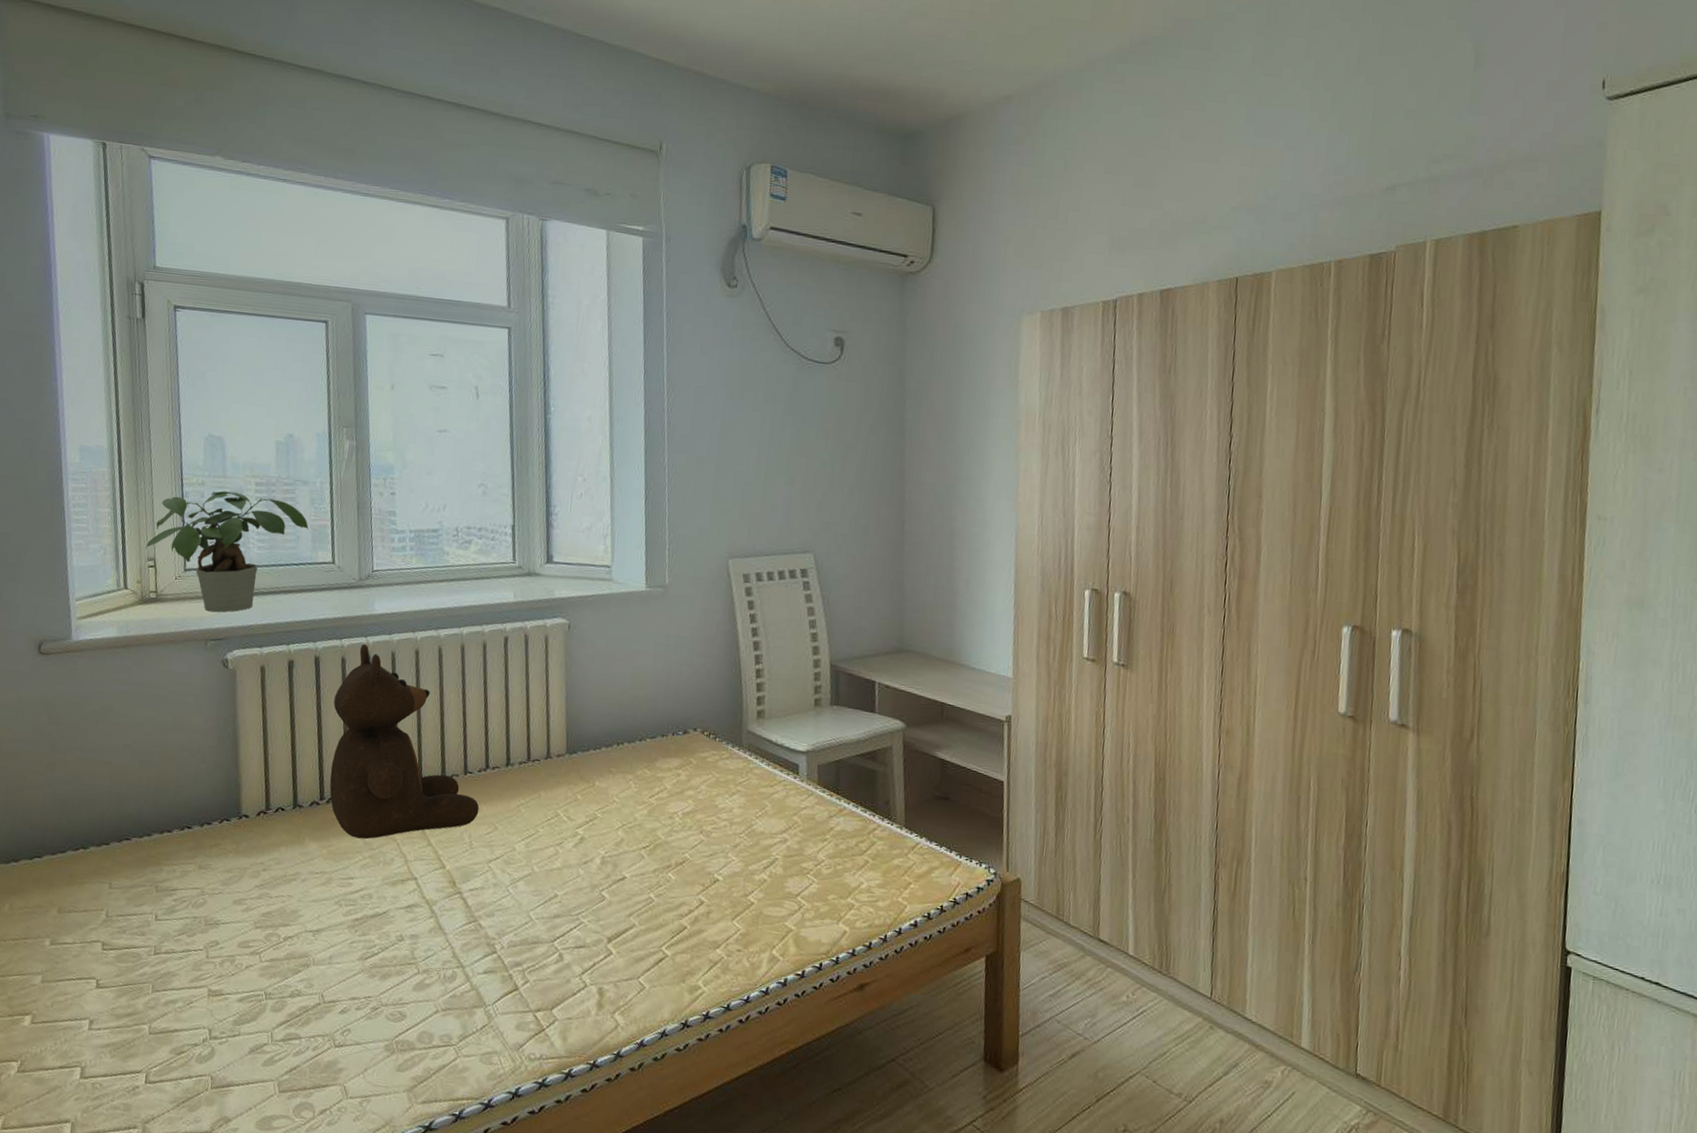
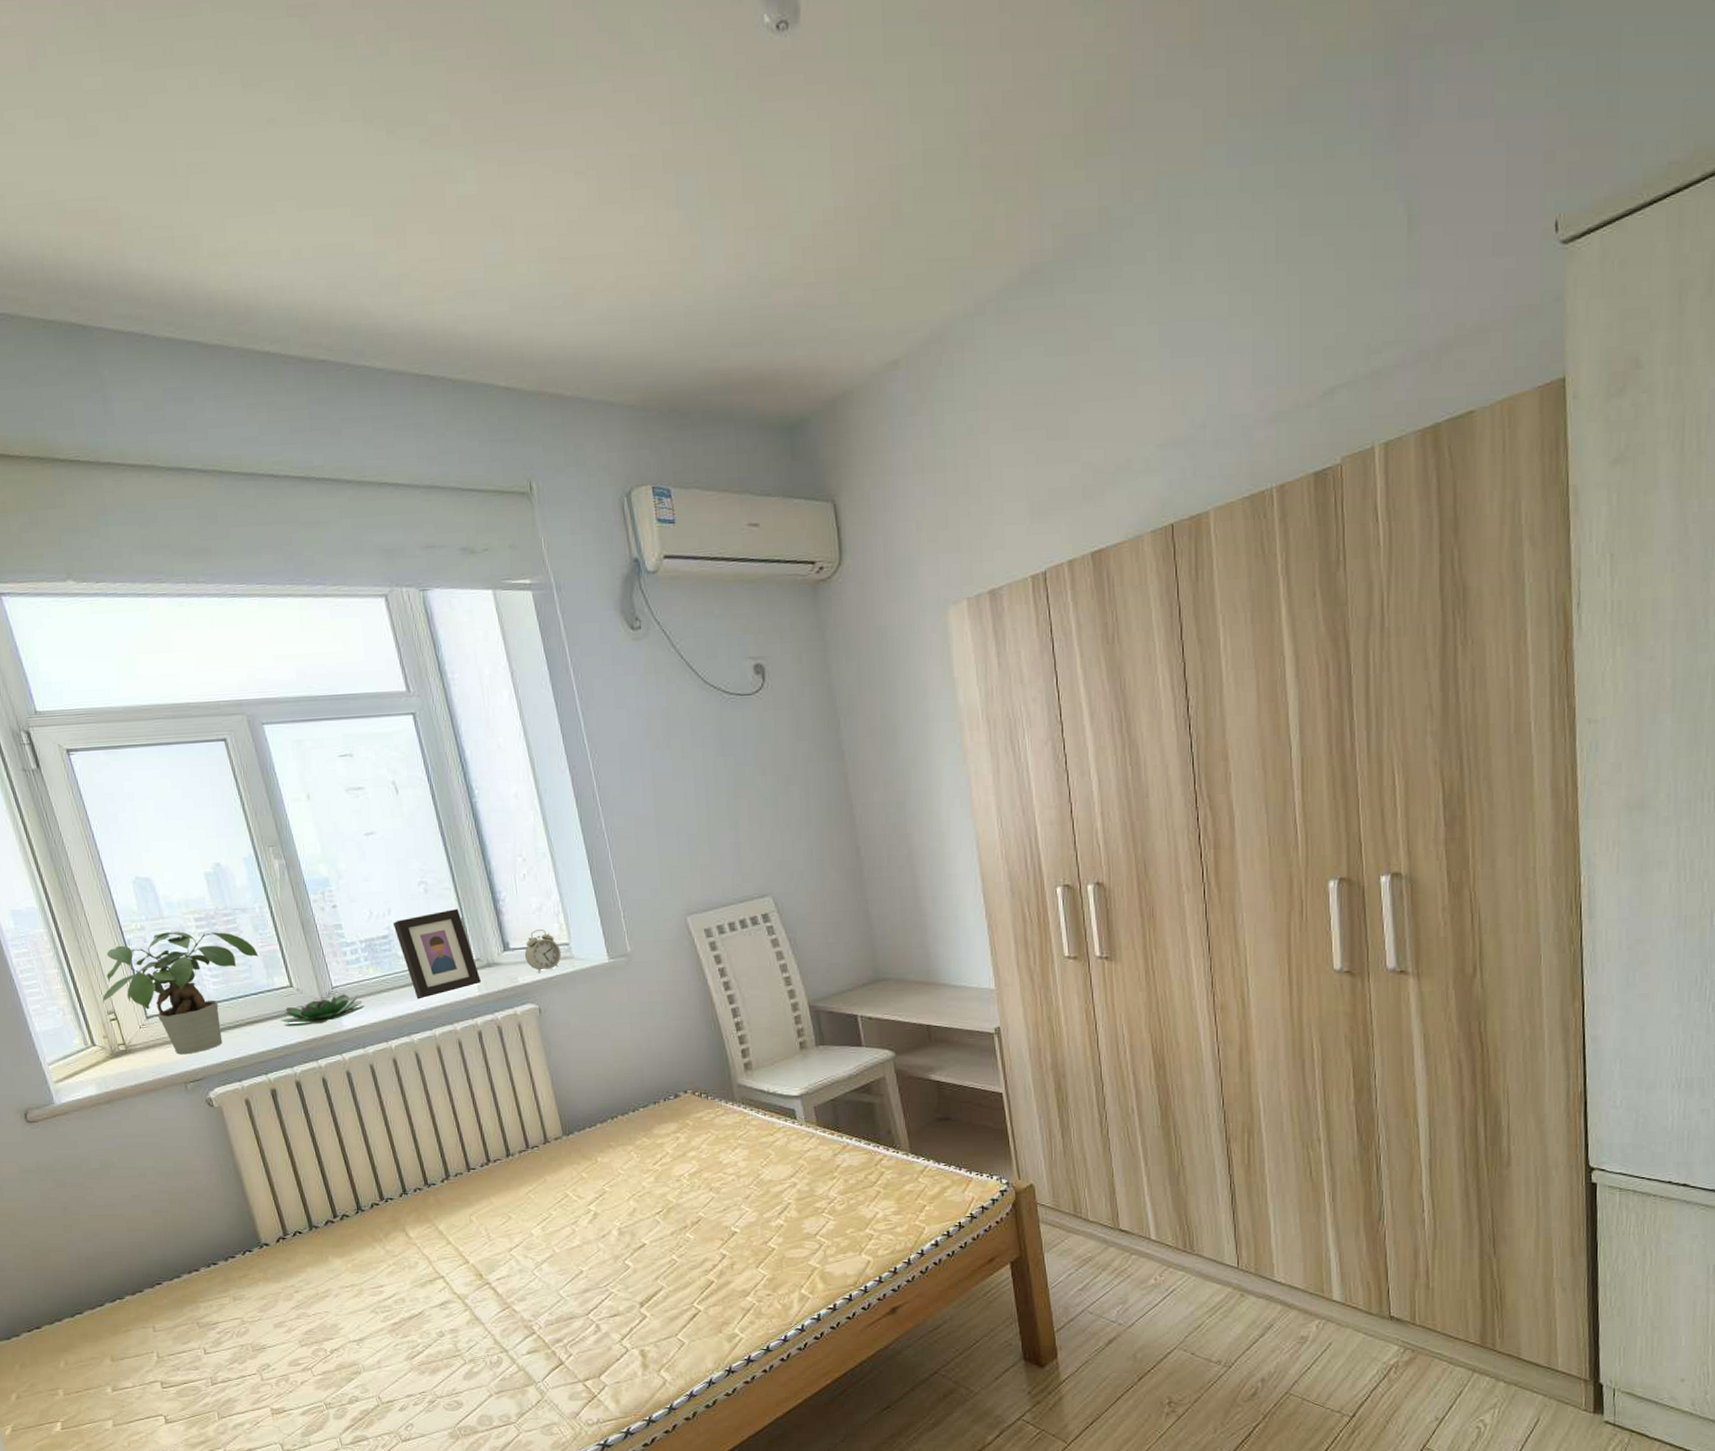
succulent plant: none [315,578,400,604] -> present [281,994,365,1027]
teddy bear: present [329,644,479,839] -> none [324,1061,490,1248]
picture frame: none [445,514,519,597] -> present [392,908,481,1000]
alarm clock: none [566,548,602,590] -> present [525,929,562,973]

